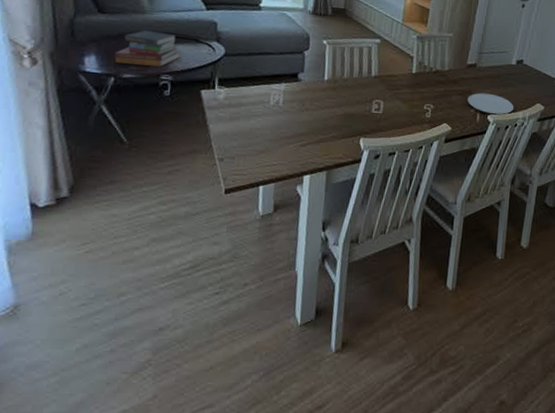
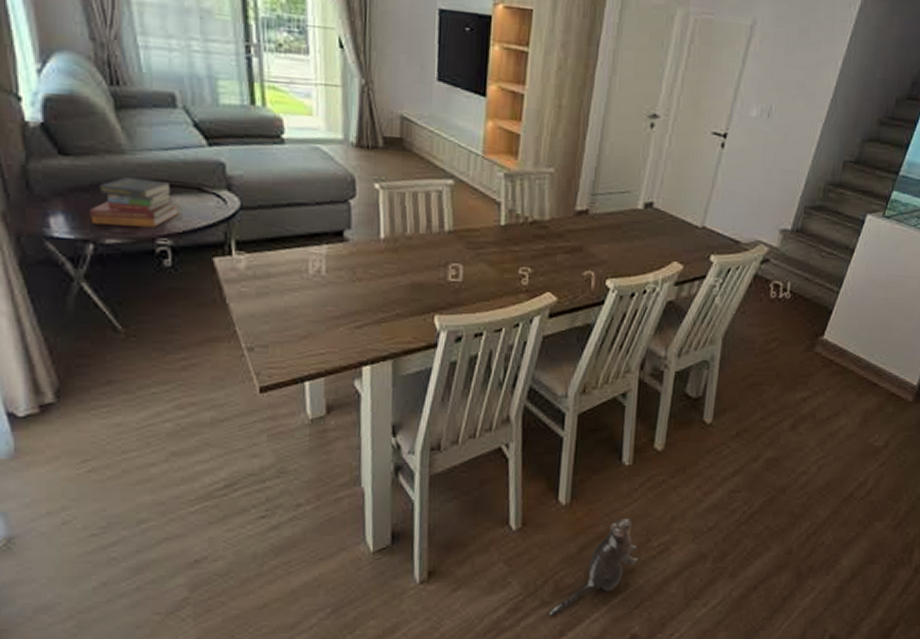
cat: none [435,302,507,383] -> present [548,518,638,616]
plate: present [467,92,514,115] -> none [577,249,642,279]

